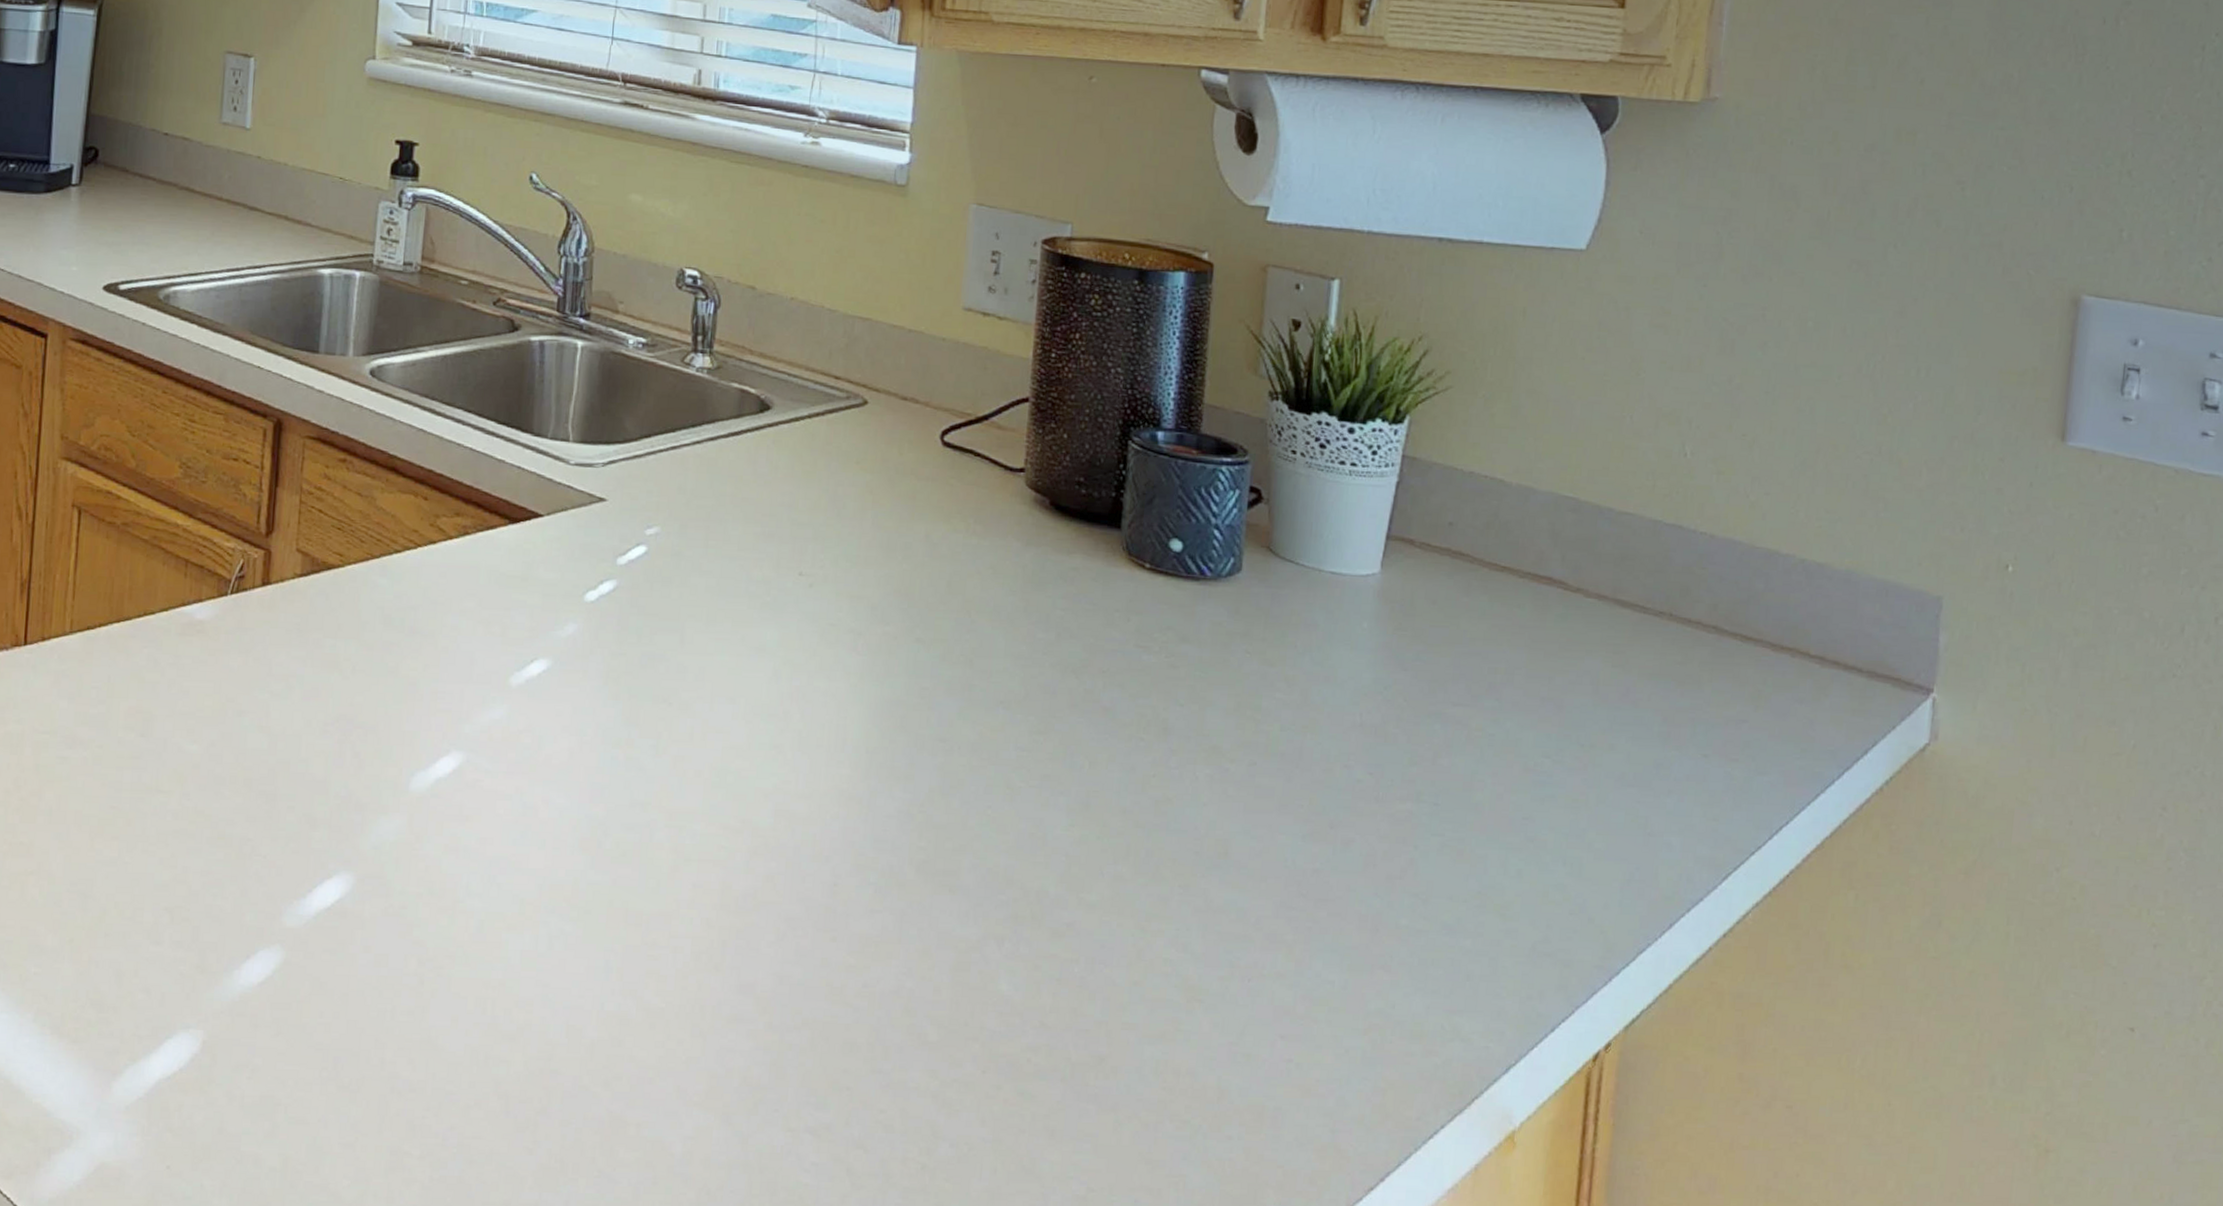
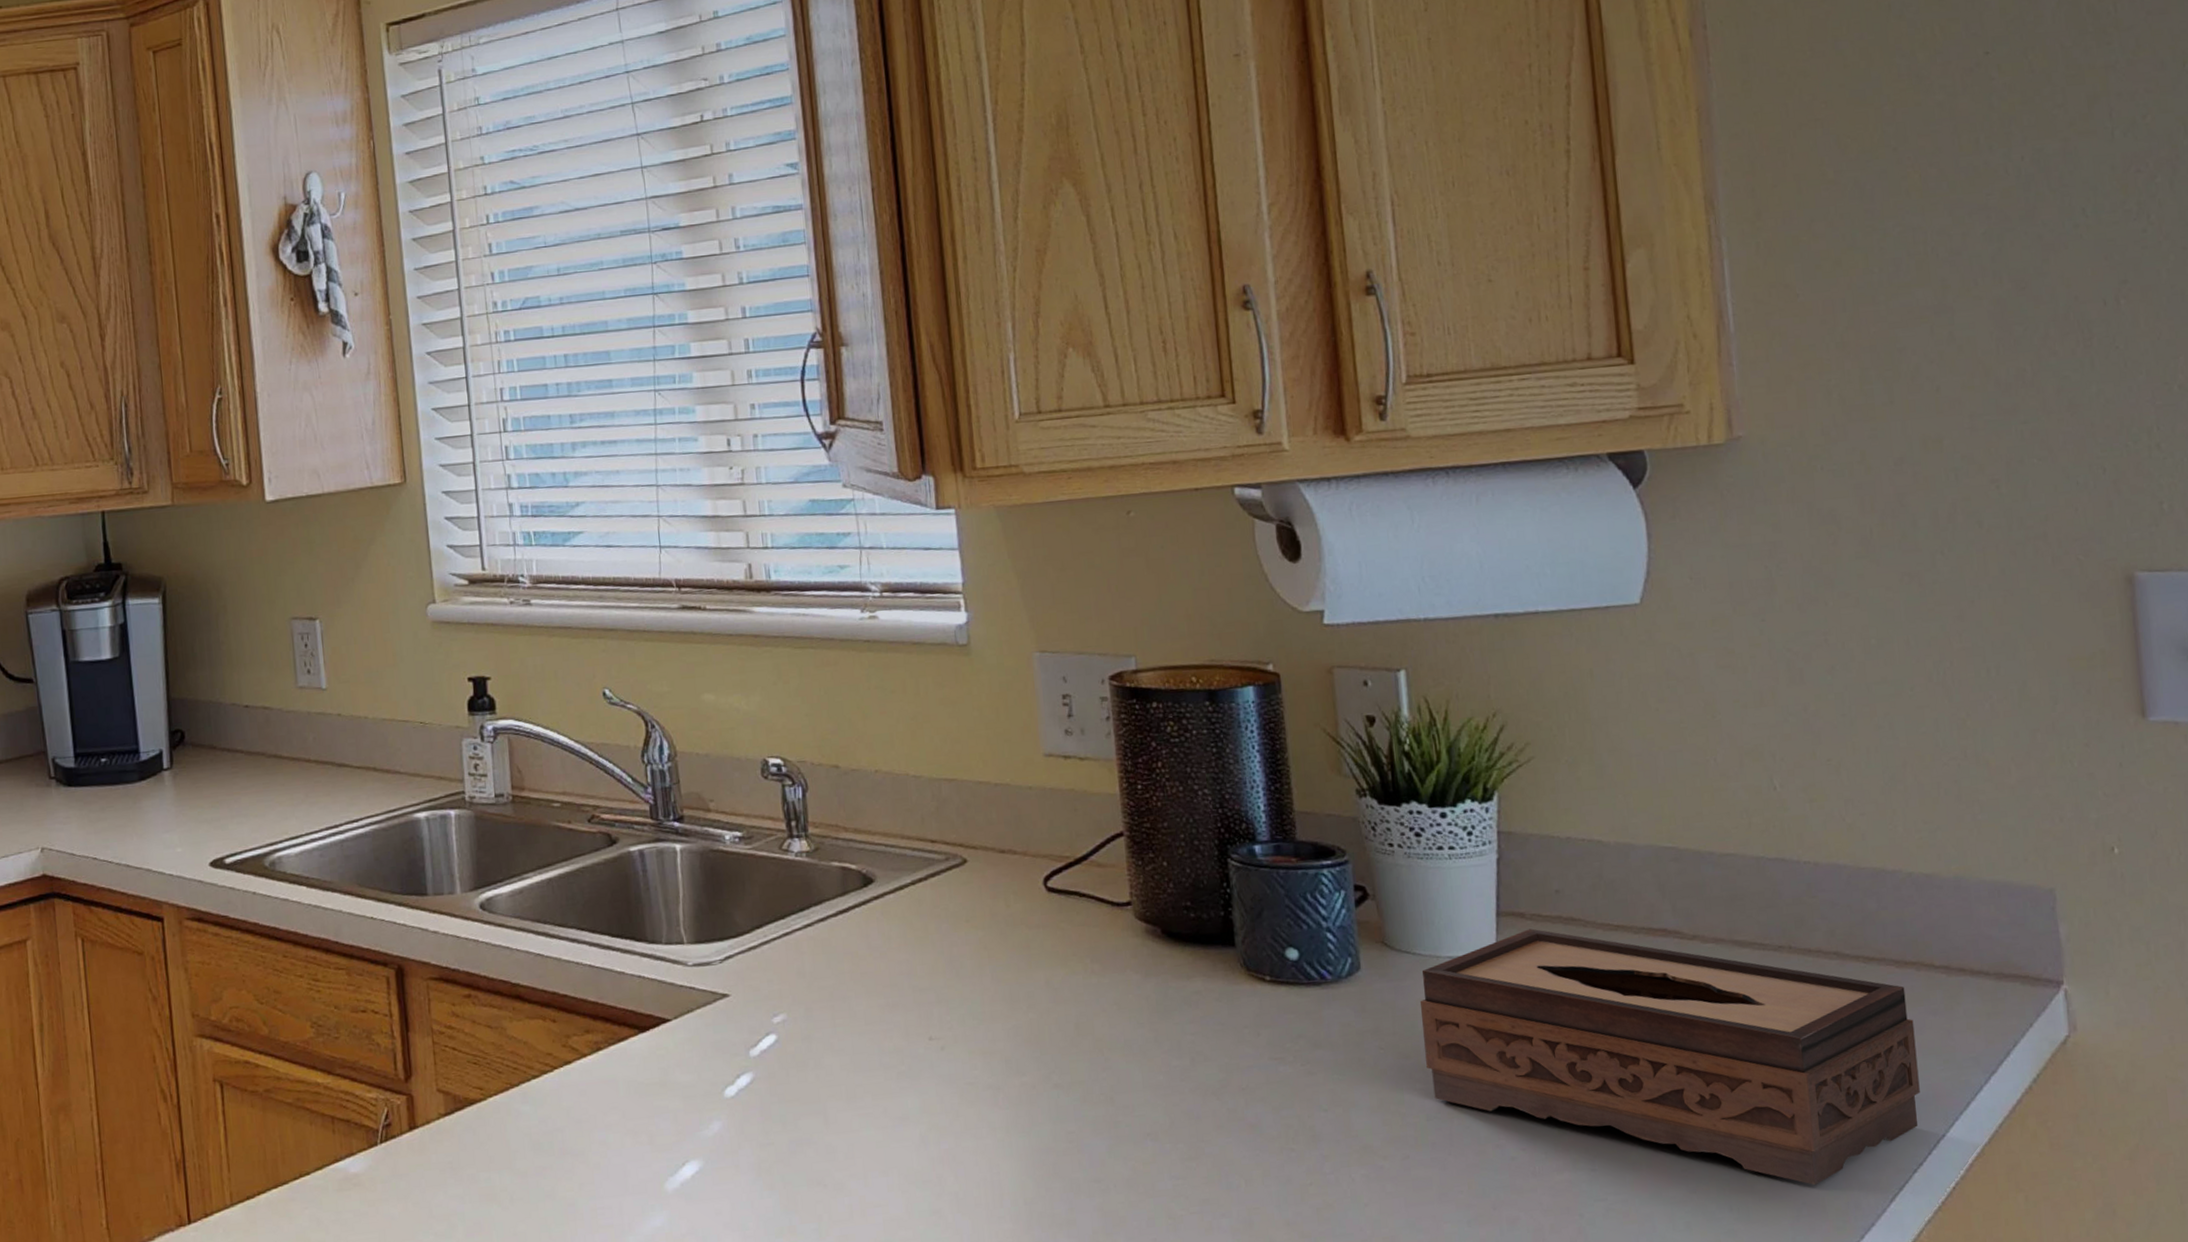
tissue box: none [1289,556,1779,853] -> present [1419,928,1920,1186]

